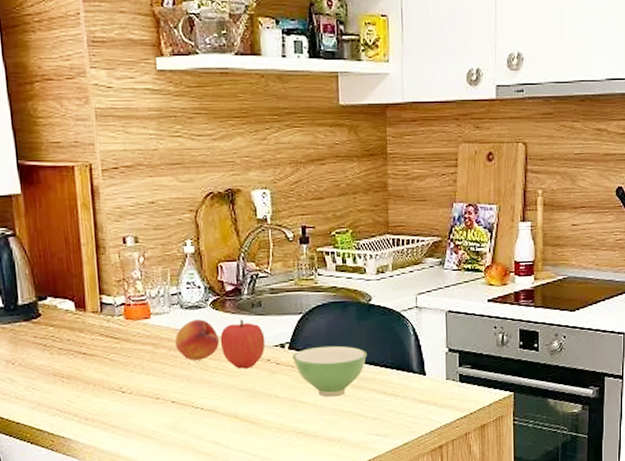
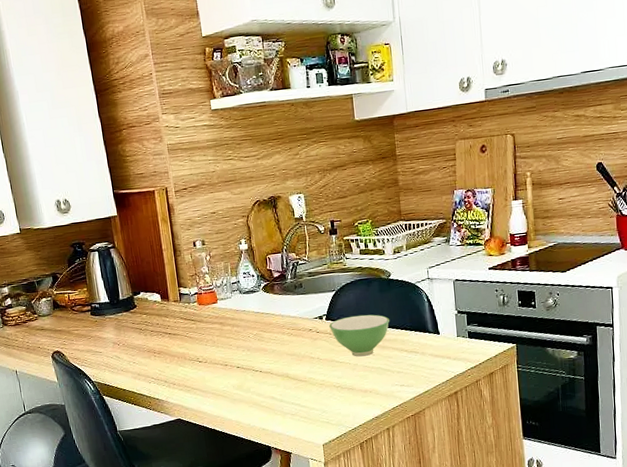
fruit: present [174,319,220,361] -> none [236,301,272,334]
fruit: present [220,319,266,369] -> none [271,299,307,338]

